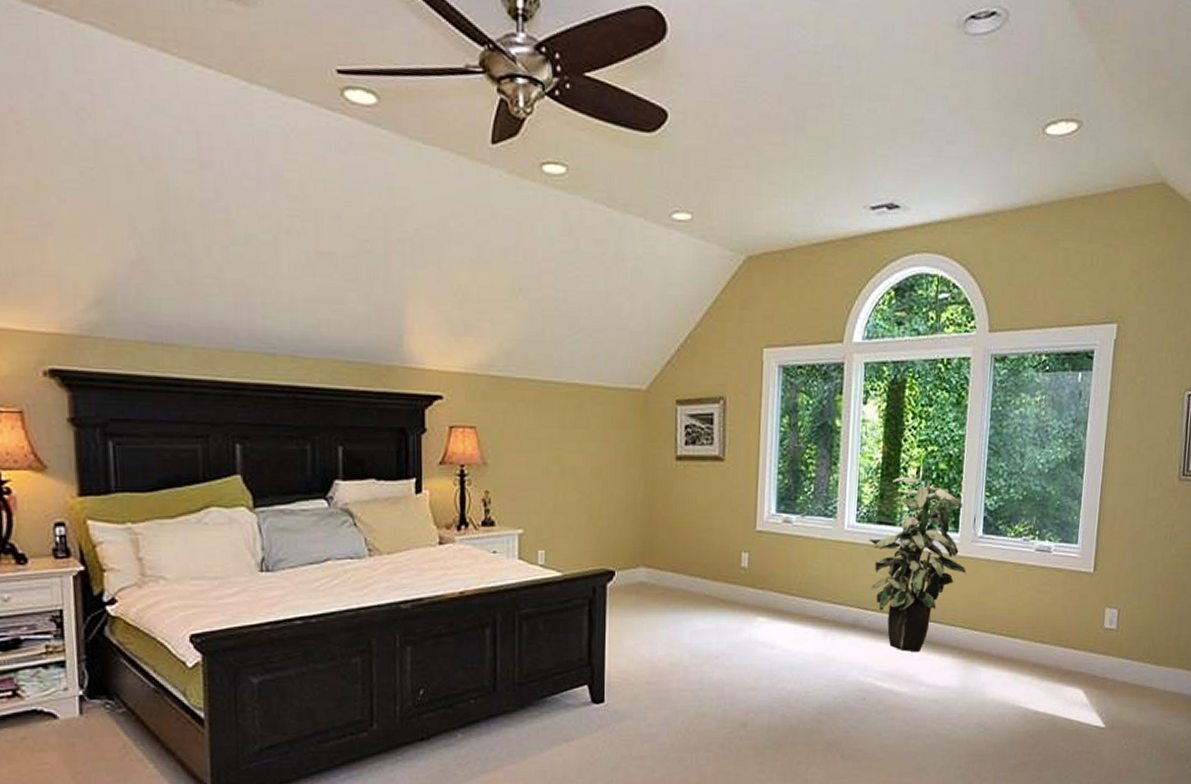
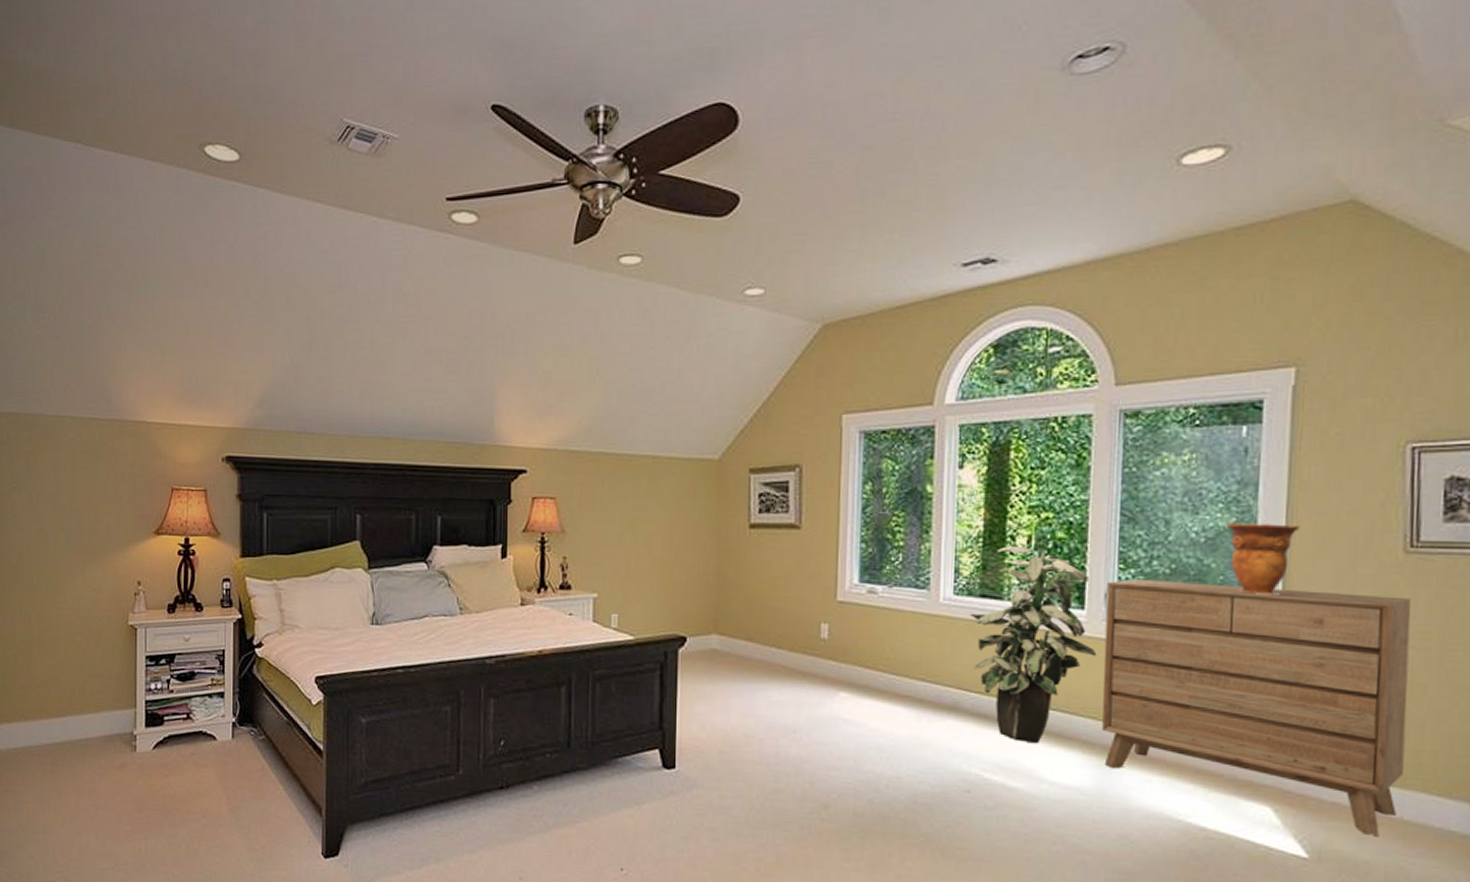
dresser: none [968,504,1180,705] -> present [1102,578,1411,836]
decorative vase: none [1064,455,1114,516] -> present [1227,522,1300,595]

